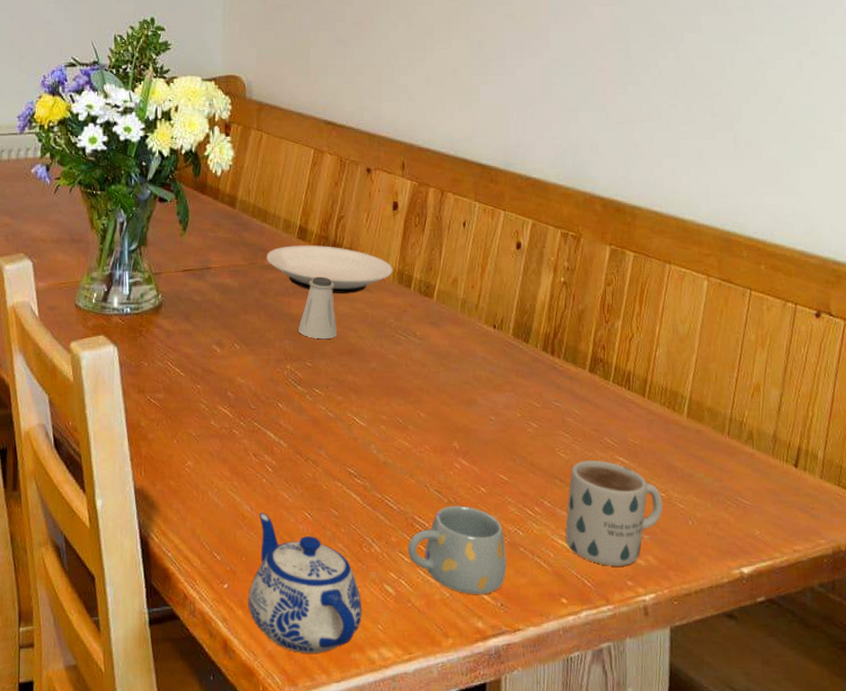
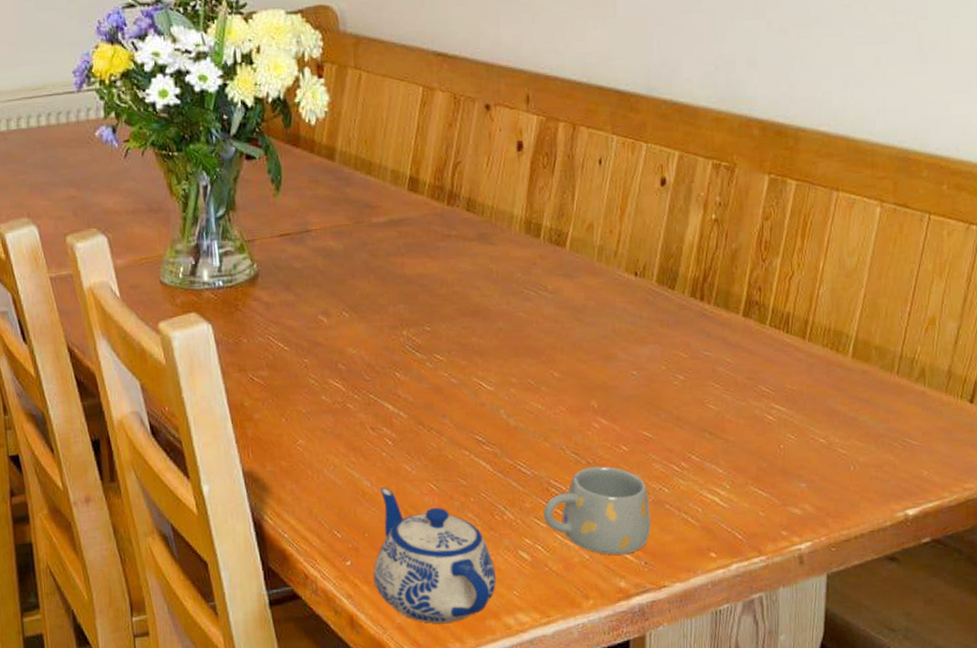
plate: present [267,245,393,293] -> none [374,196,519,249]
saltshaker: present [298,277,337,340] -> none [414,231,458,301]
mug: present [565,461,663,566] -> none [715,410,823,517]

